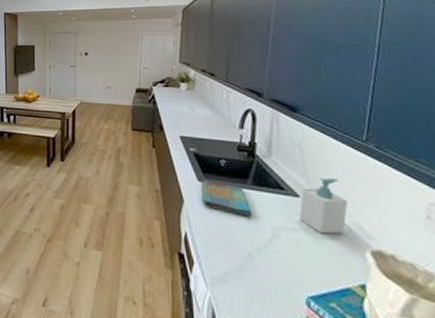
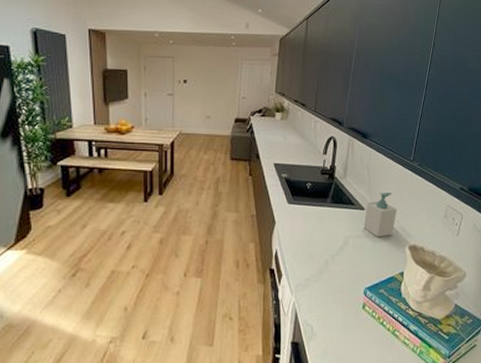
dish towel: present [201,180,252,217] -> none [290,202,329,230]

